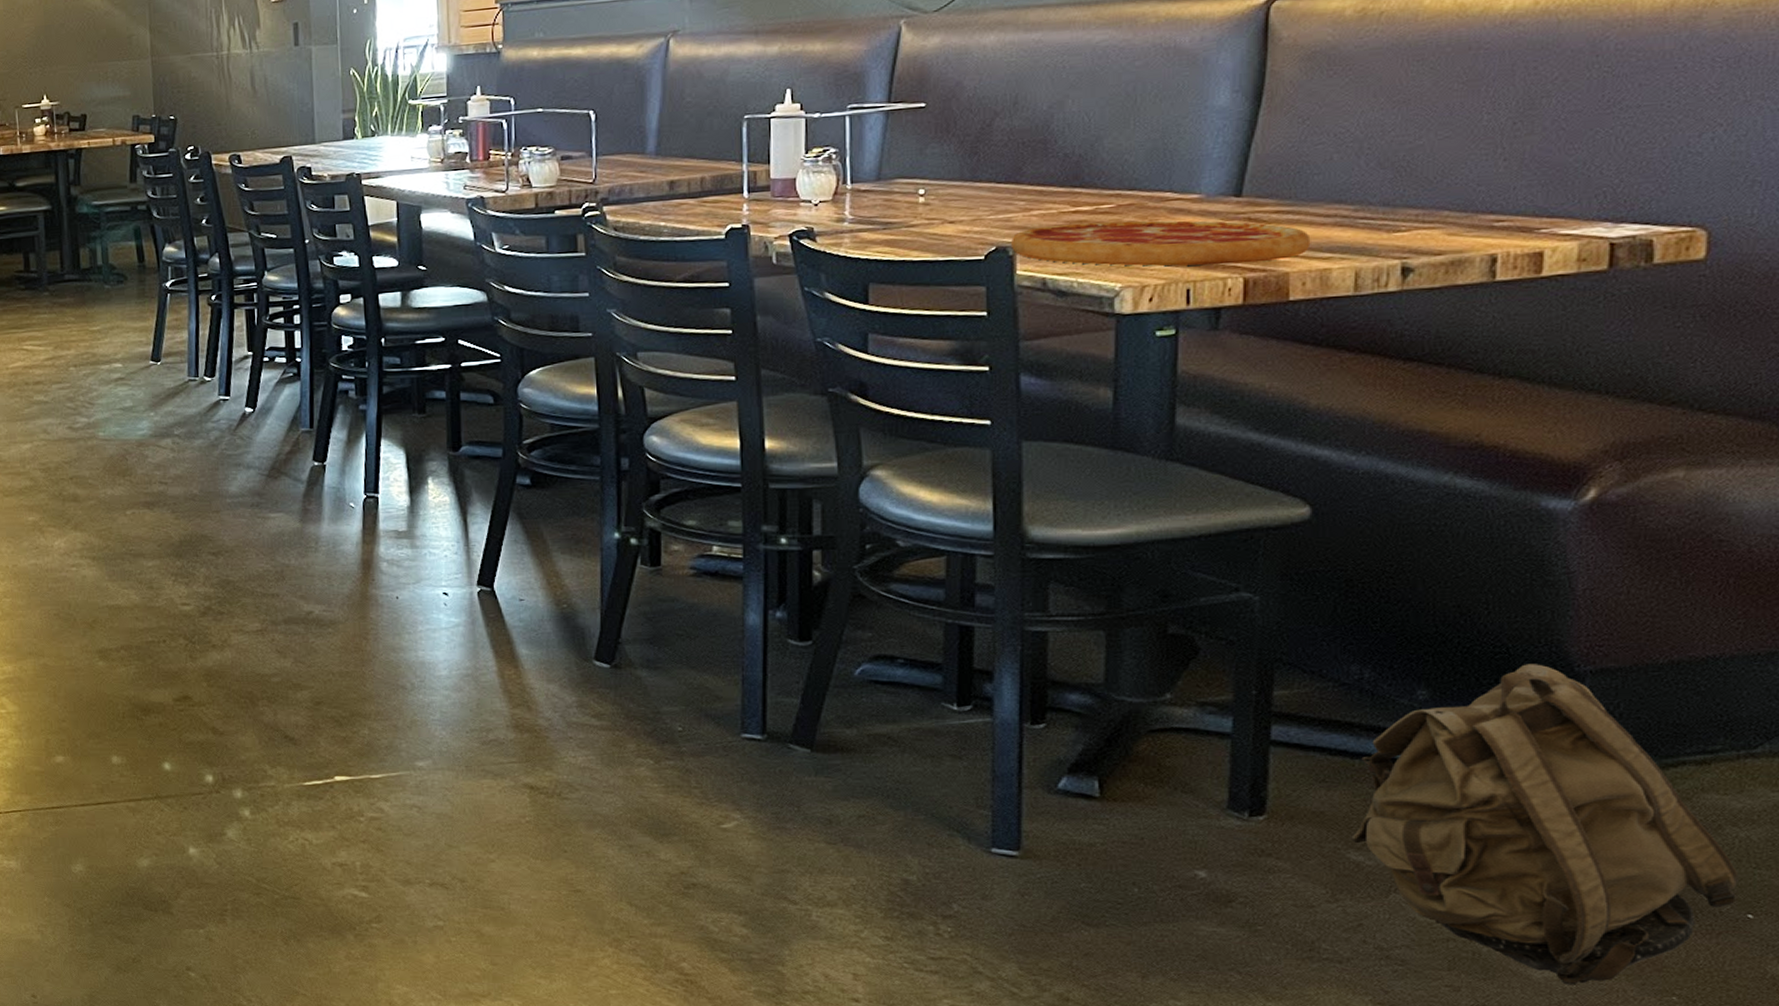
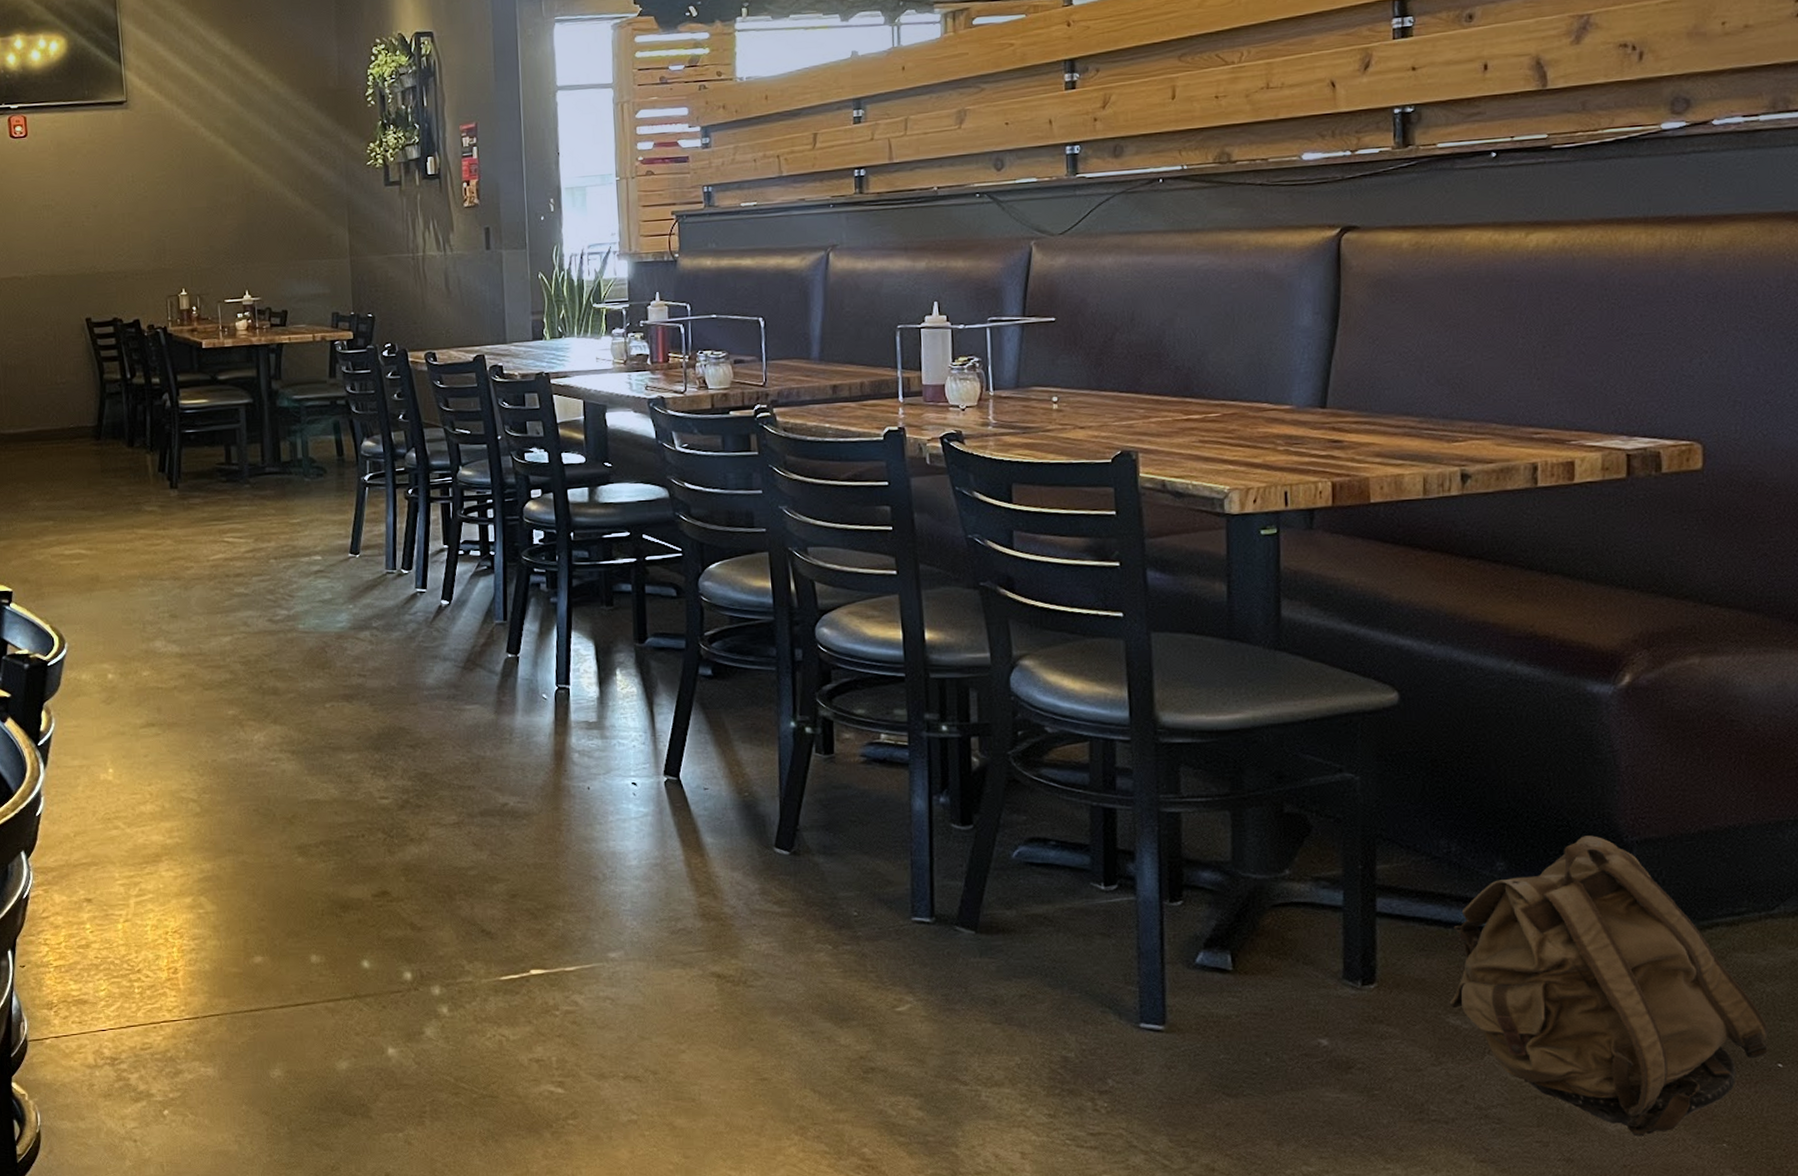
pizza: present [1011,220,1311,266] -> none [1134,428,1386,471]

